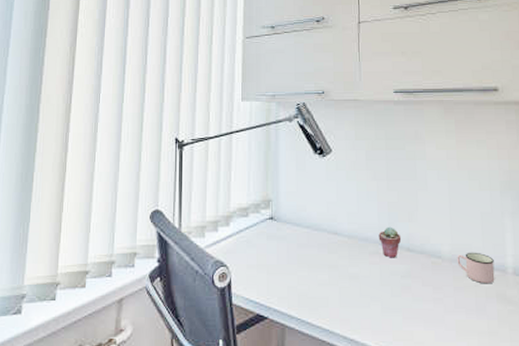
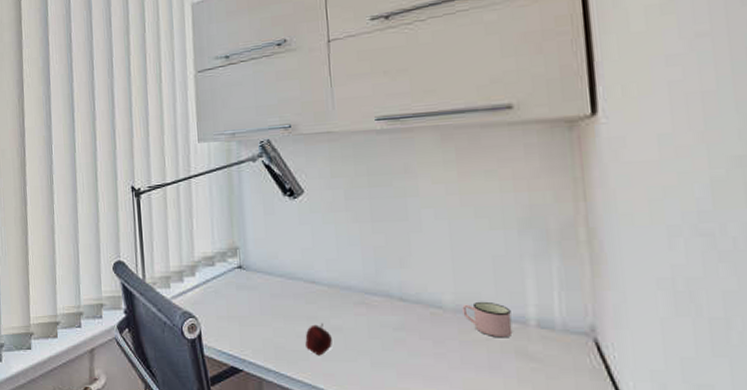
apple: none [326,271,349,302] -> present [305,323,332,356]
potted succulent: present [378,226,402,258] -> none [363,274,392,309]

